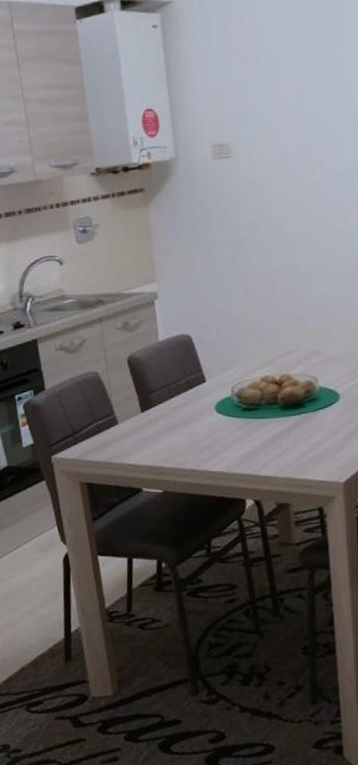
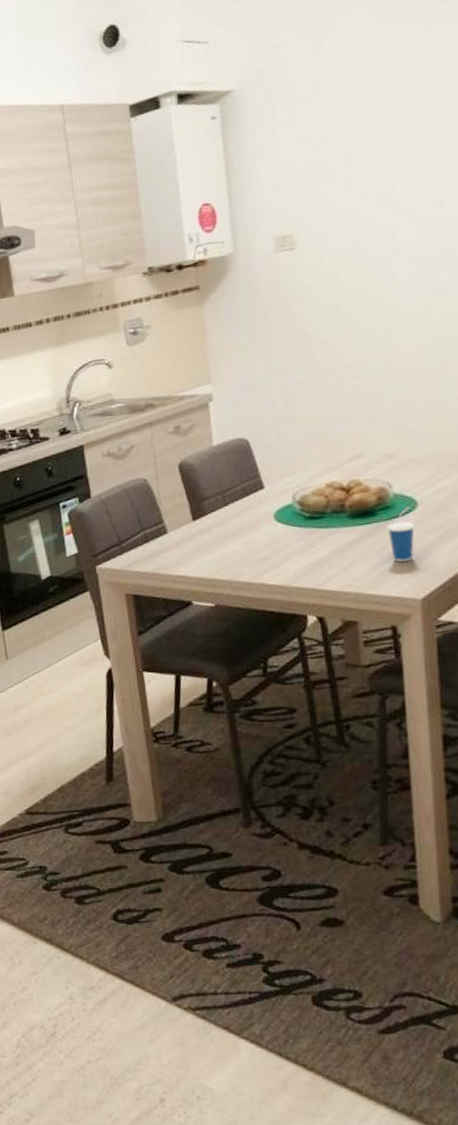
cup: none [313,399,338,449] -> present [386,507,416,562]

